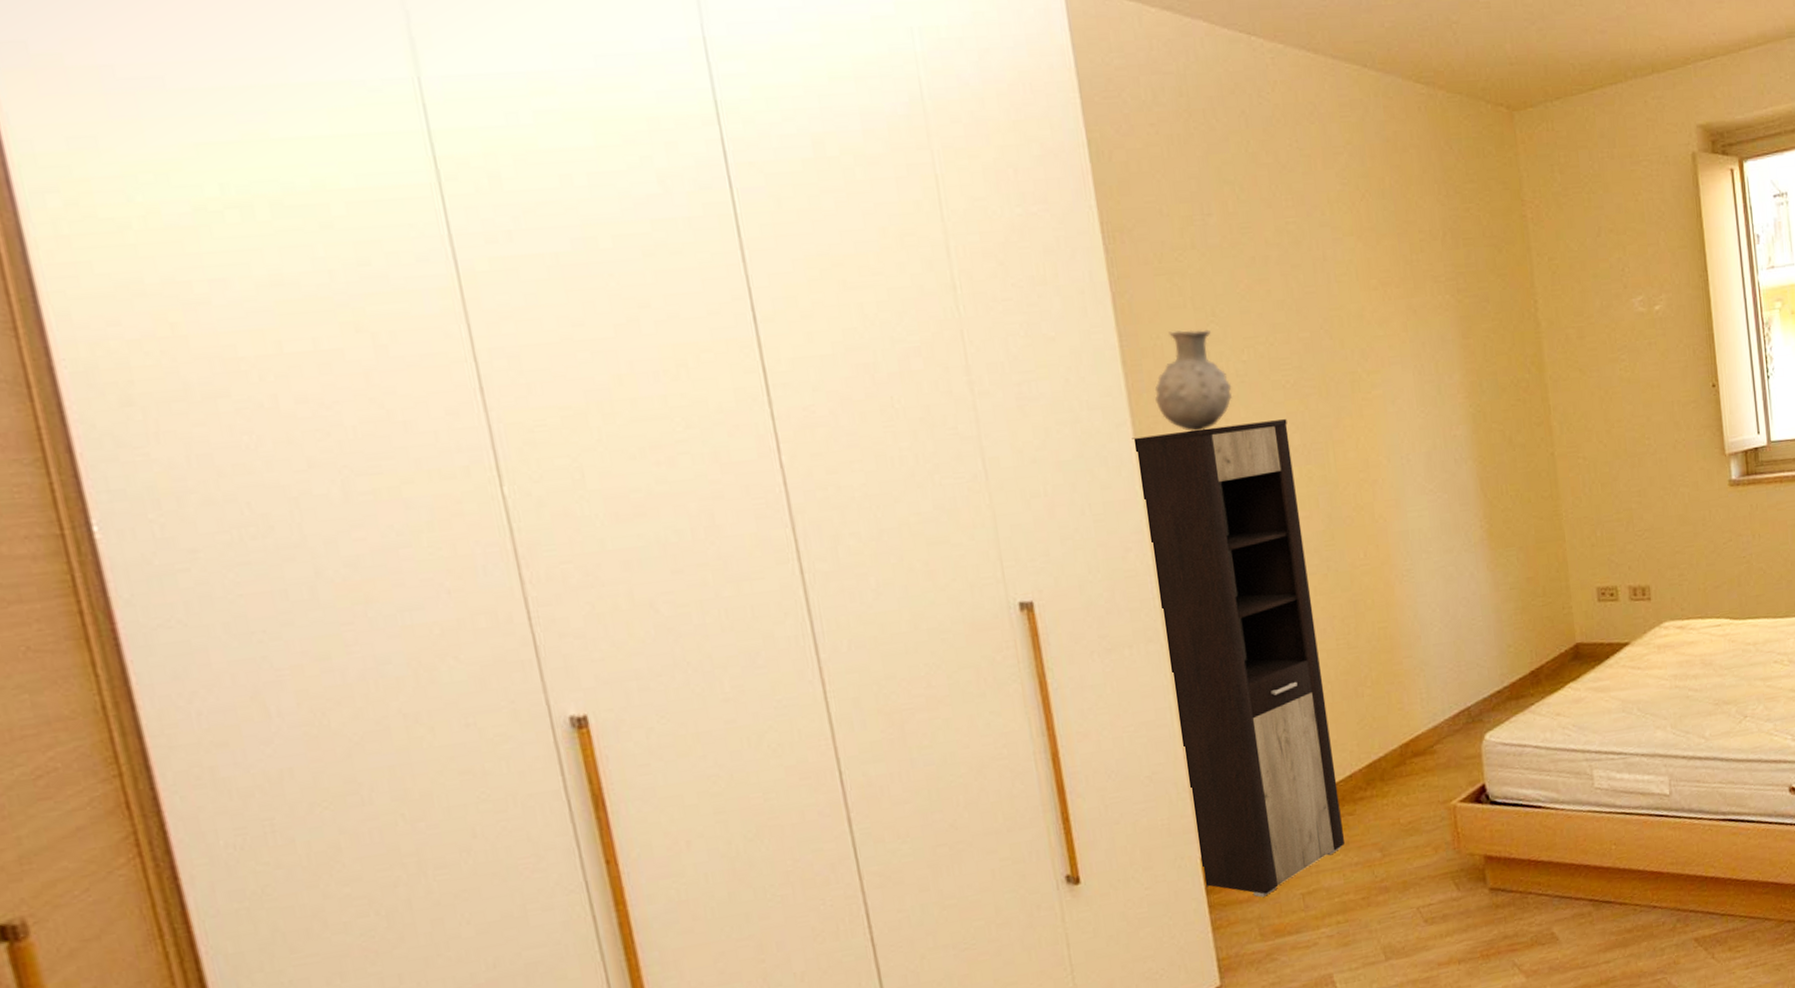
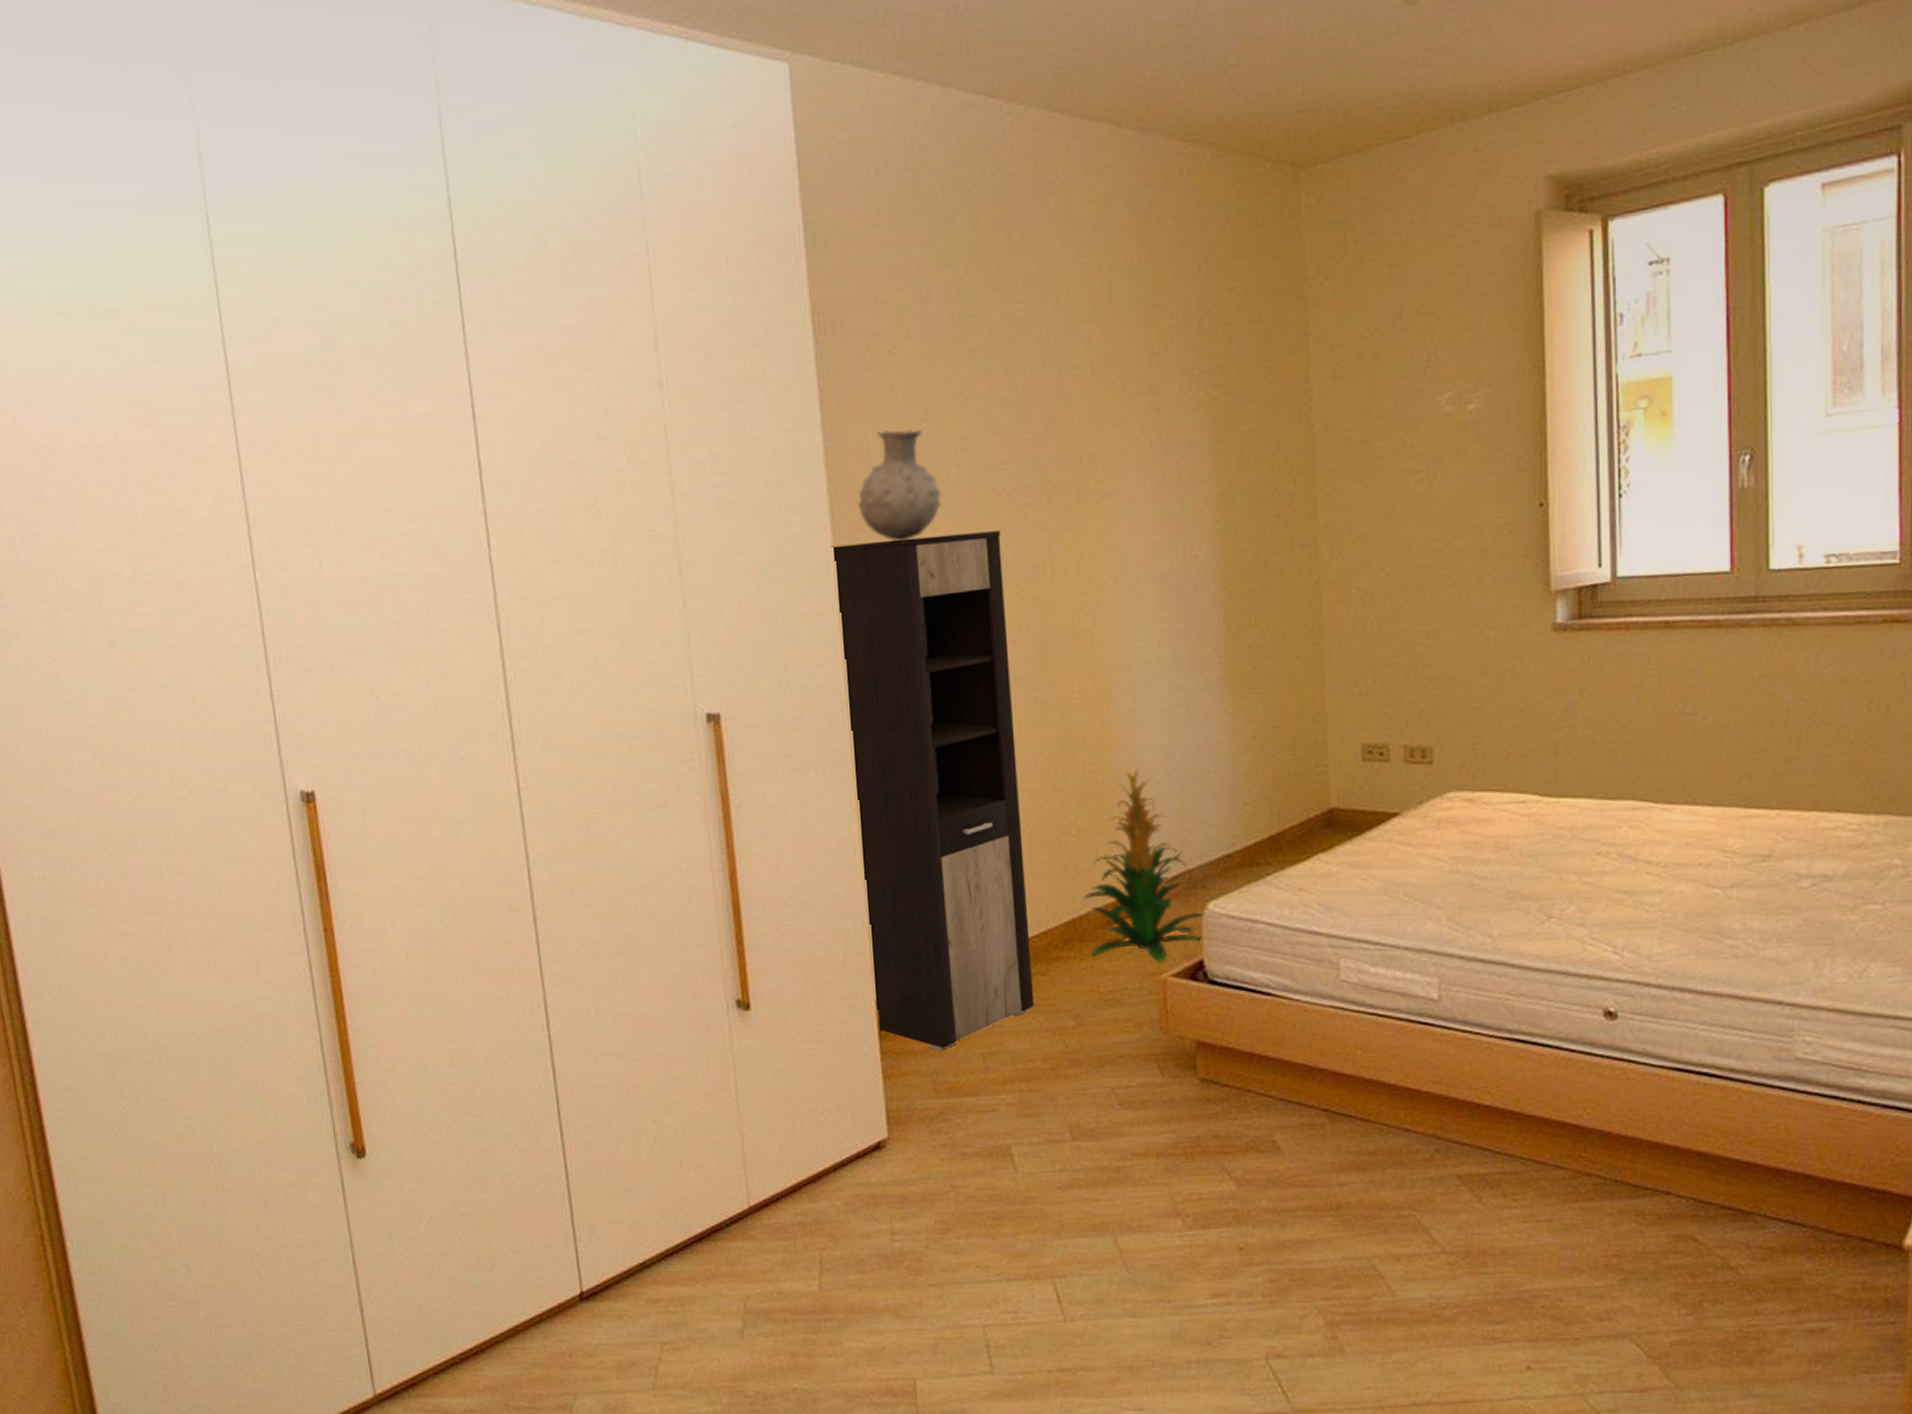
indoor plant: none [1380,622,1484,793] -> present [1082,768,1206,964]

